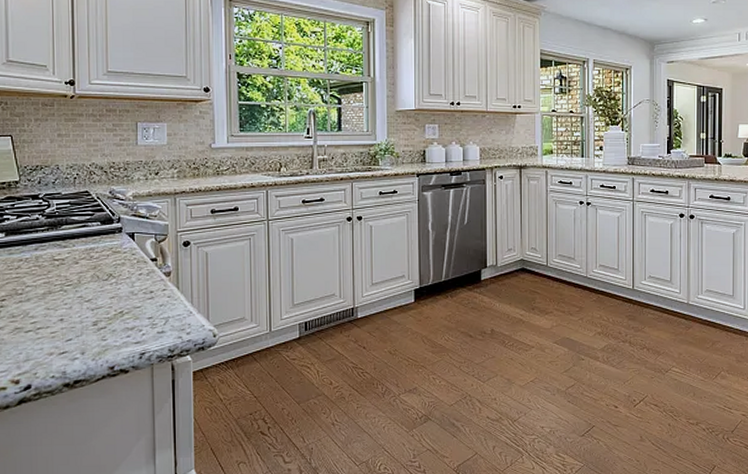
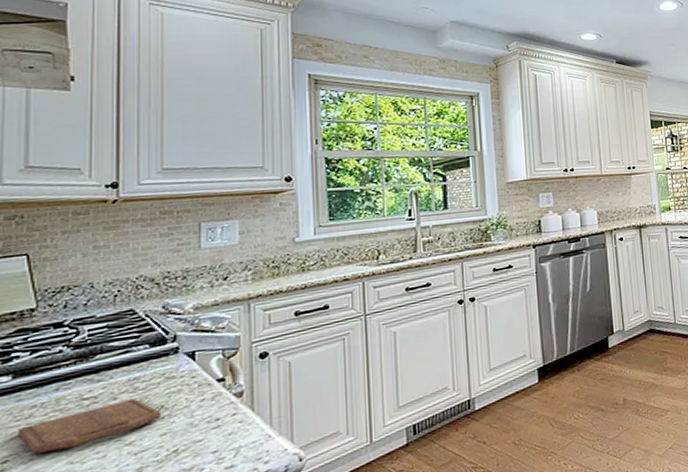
cutting board: none [11,265,111,297] -> present [18,398,162,454]

